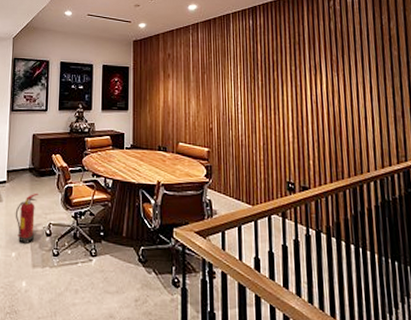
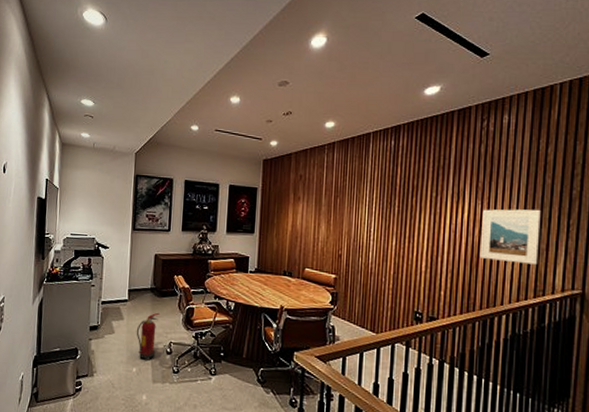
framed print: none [339,79,397,131] -> present [479,209,541,265]

